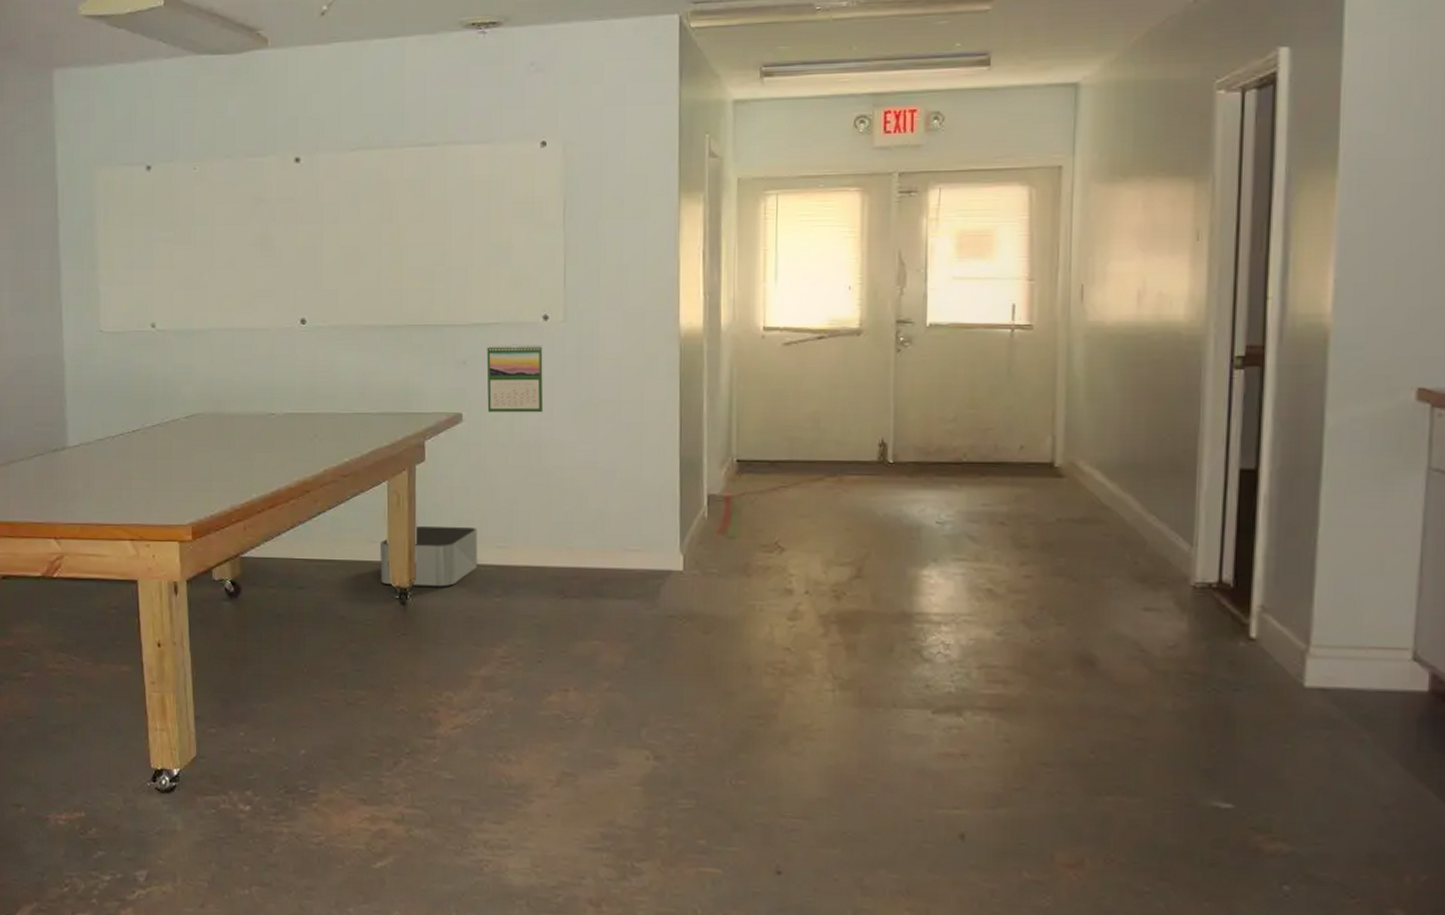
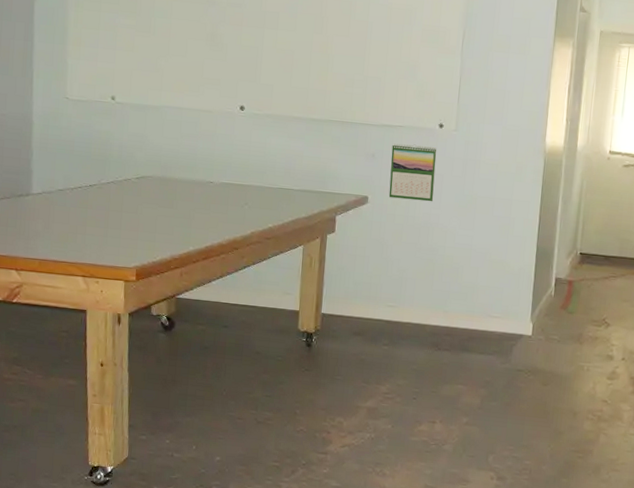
storage bin: present [380,525,478,587] -> none [291,283,373,334]

